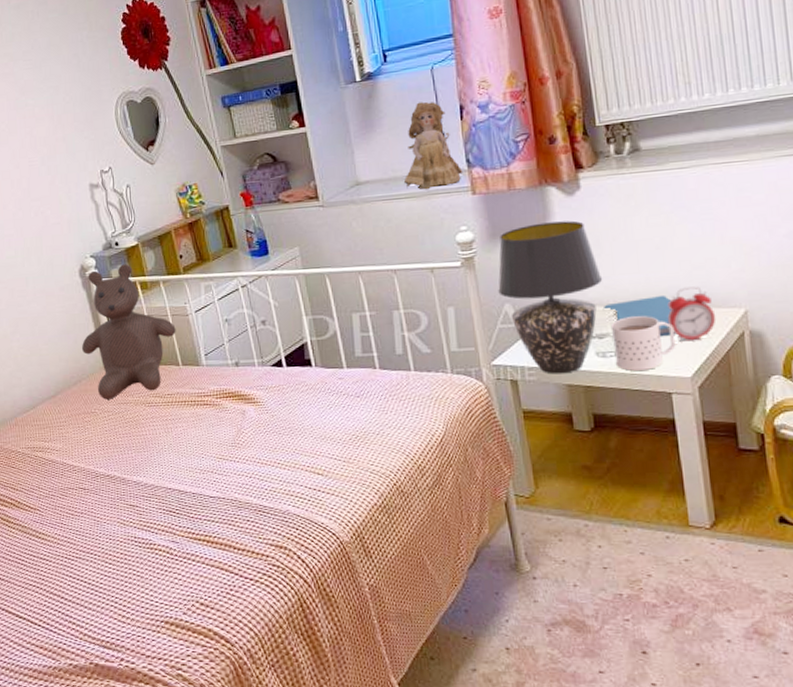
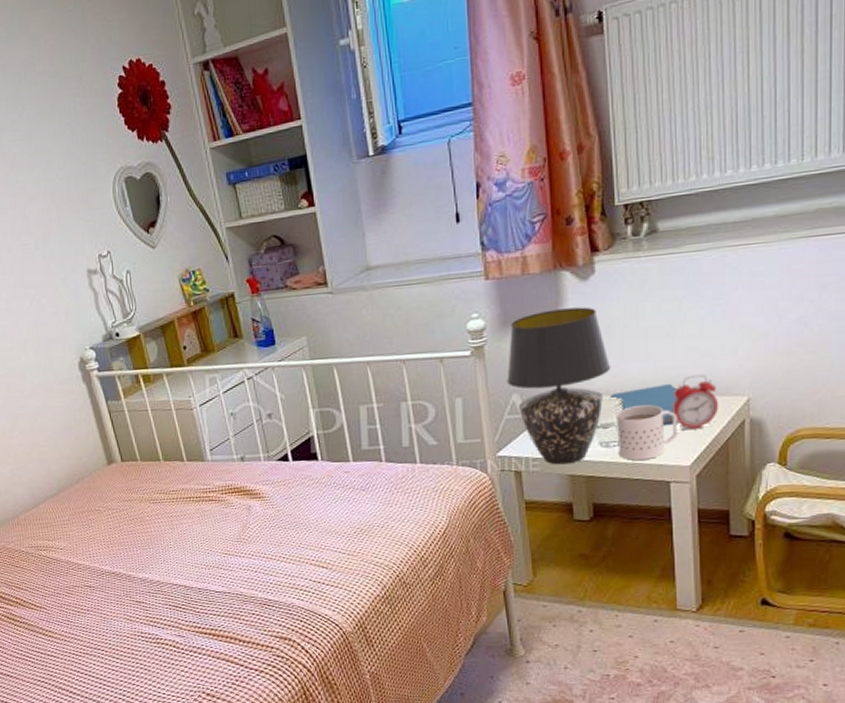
teddy bear: present [81,264,176,400] -> none [83,356,180,497]
doll: present [403,102,463,190] -> none [415,178,477,275]

